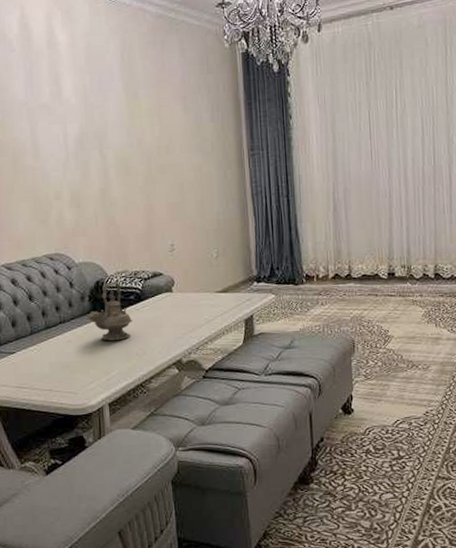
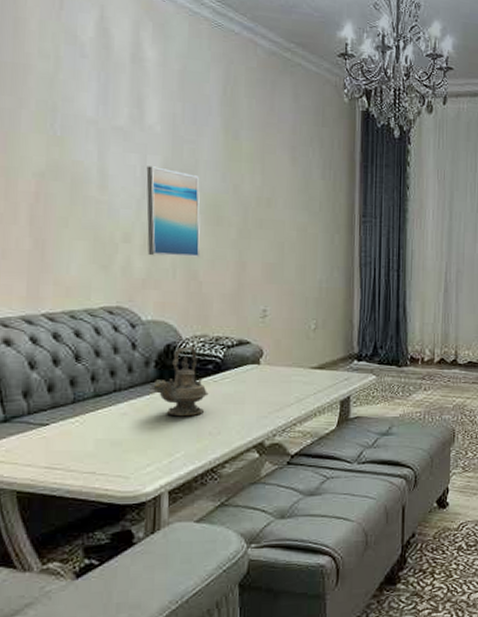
wall art: none [67,132,116,209] -> present [146,166,201,257]

